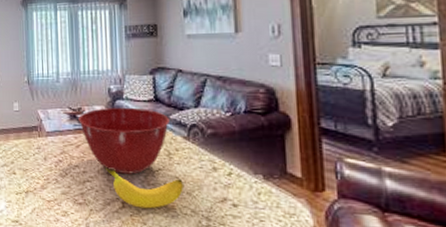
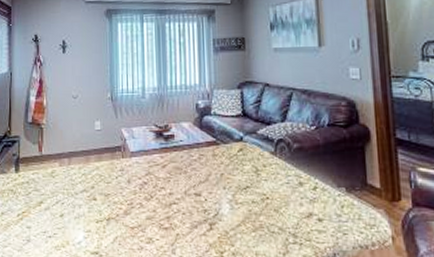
mixing bowl: present [78,107,169,174] -> none [165,123,257,194]
banana: present [104,167,183,209] -> none [192,187,271,229]

